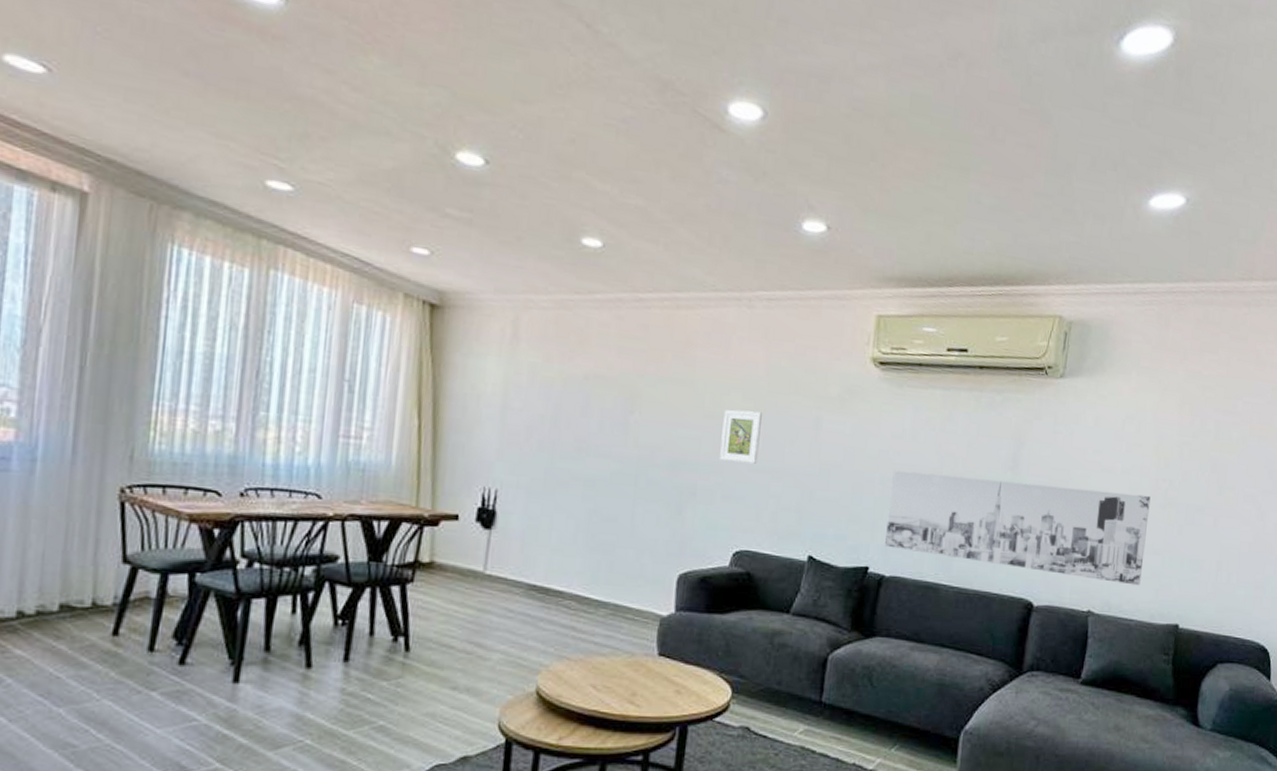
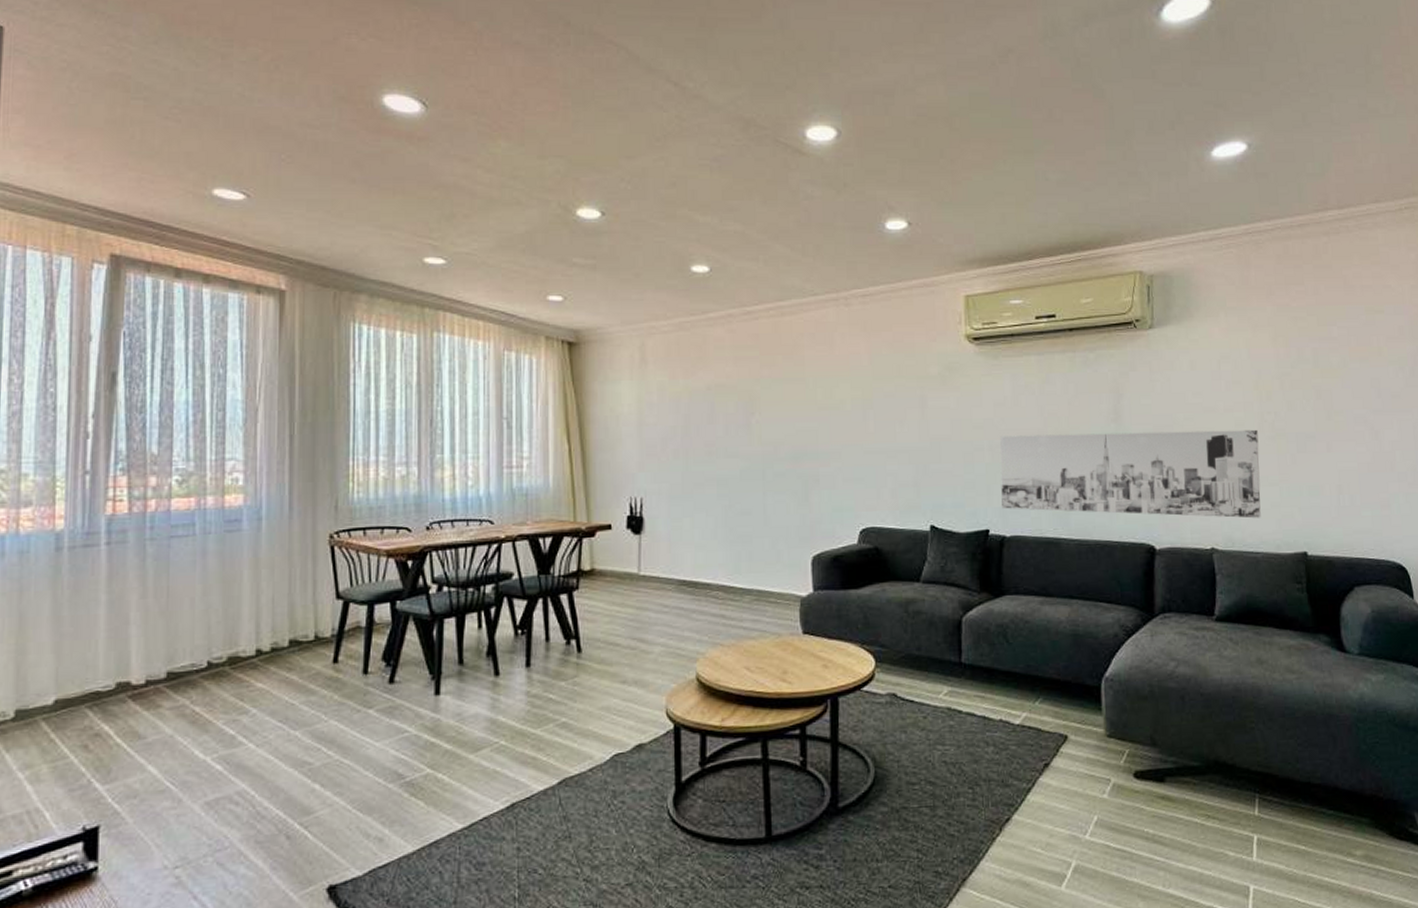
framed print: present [720,409,762,464] -> none [835,399,872,447]

